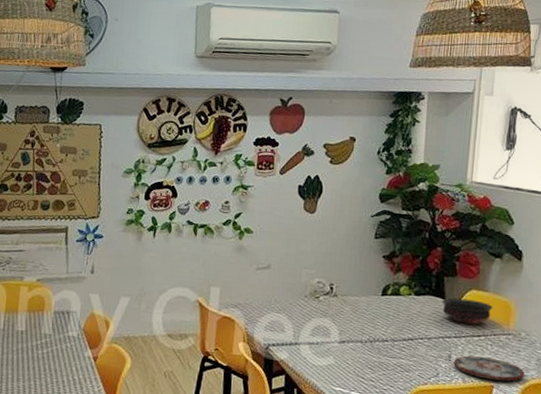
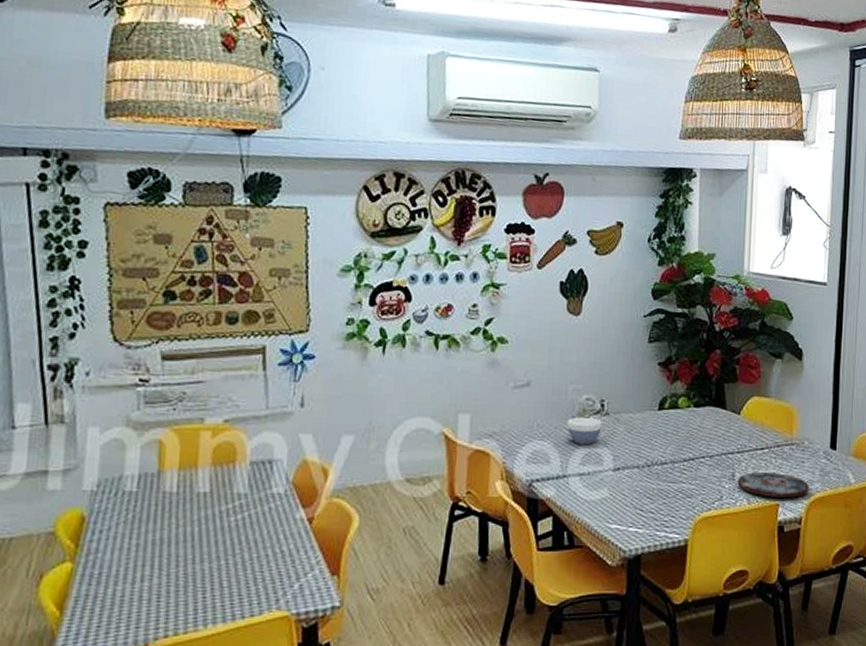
bowl: none [300,296,331,319] -> present [567,416,602,444]
bowl: present [441,298,493,325] -> none [722,407,775,437]

